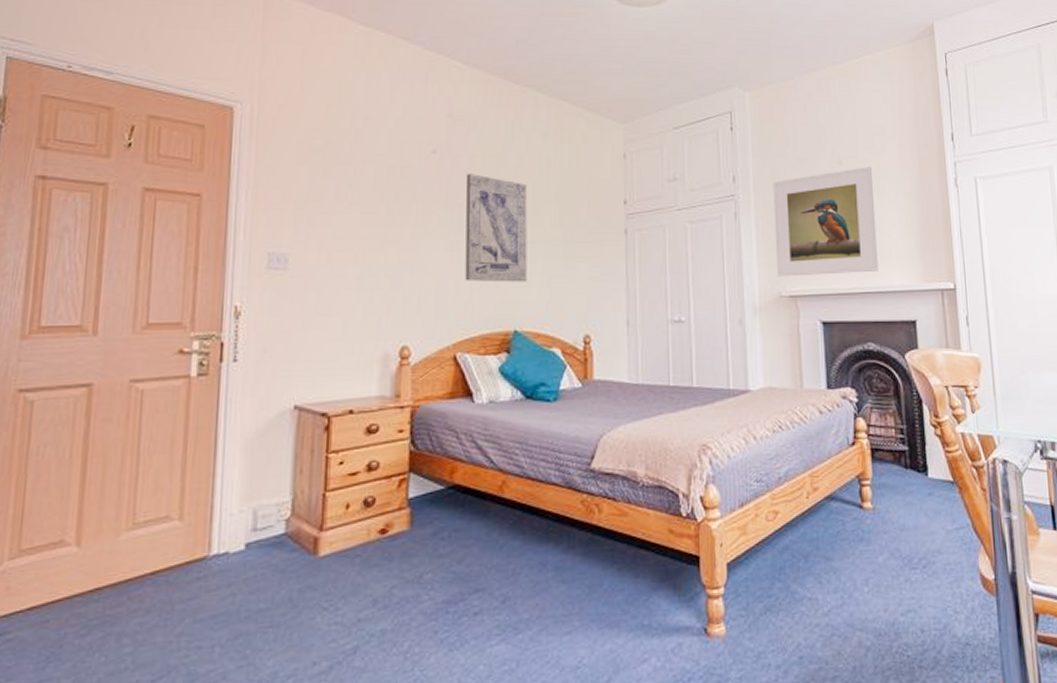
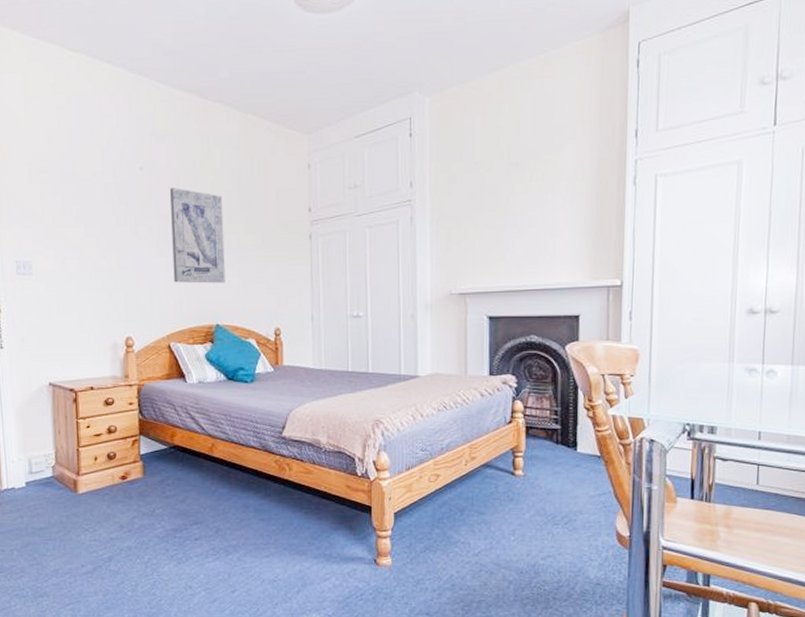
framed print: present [773,167,878,277] -> none [448,168,548,276]

